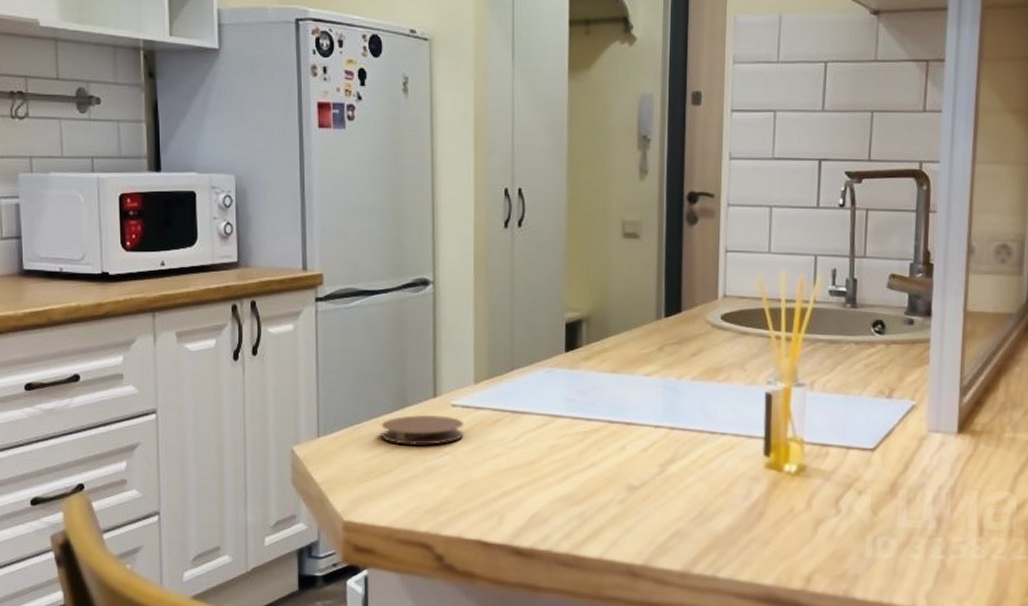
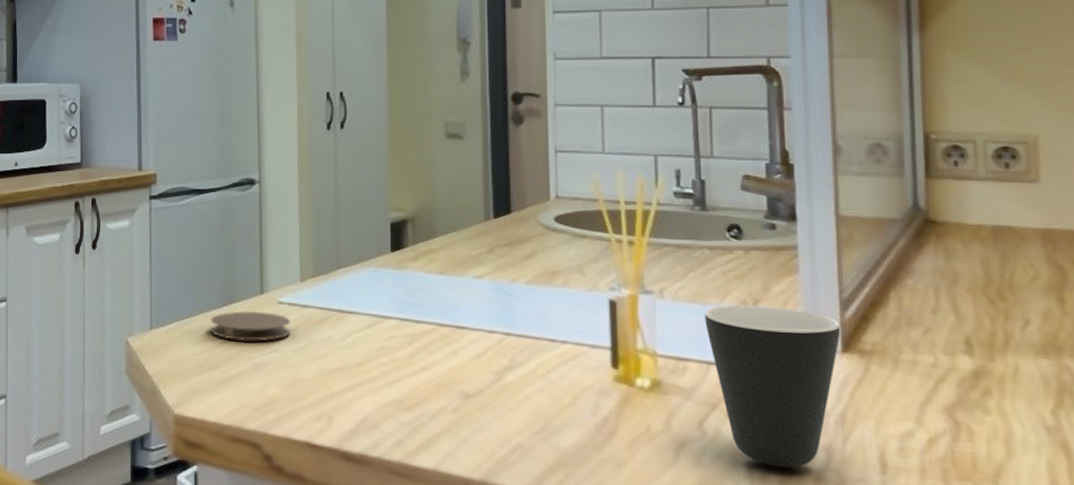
mug: none [847,394,959,536] -> present [704,305,841,468]

